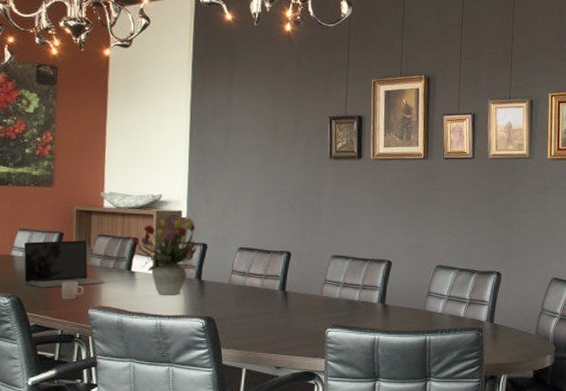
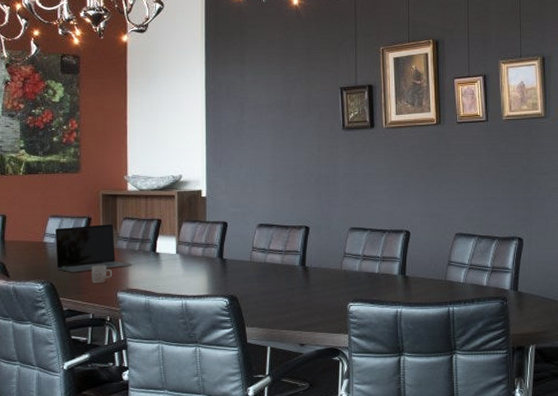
flower arrangement: present [130,217,196,296] -> none [154,196,217,276]

